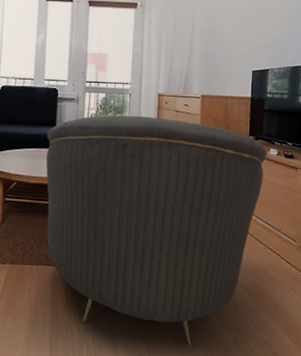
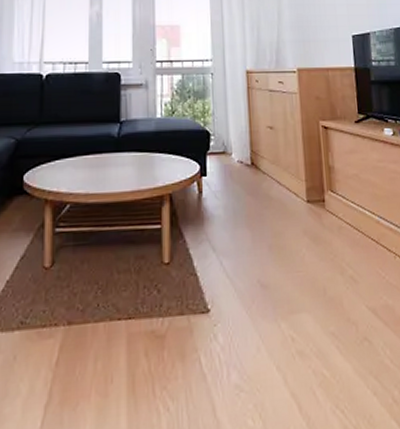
armchair: present [45,115,267,346] -> none [109,100,382,410]

